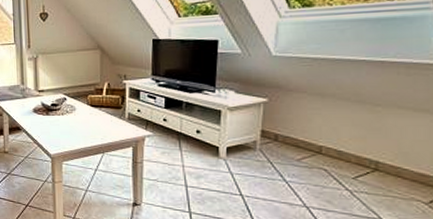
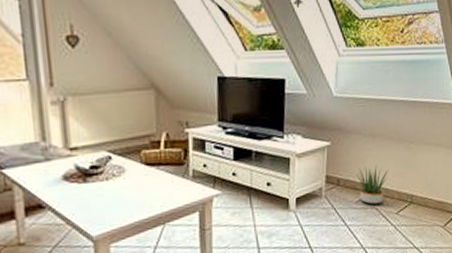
potted plant: none [299,125,344,165] -> present [356,165,389,205]

